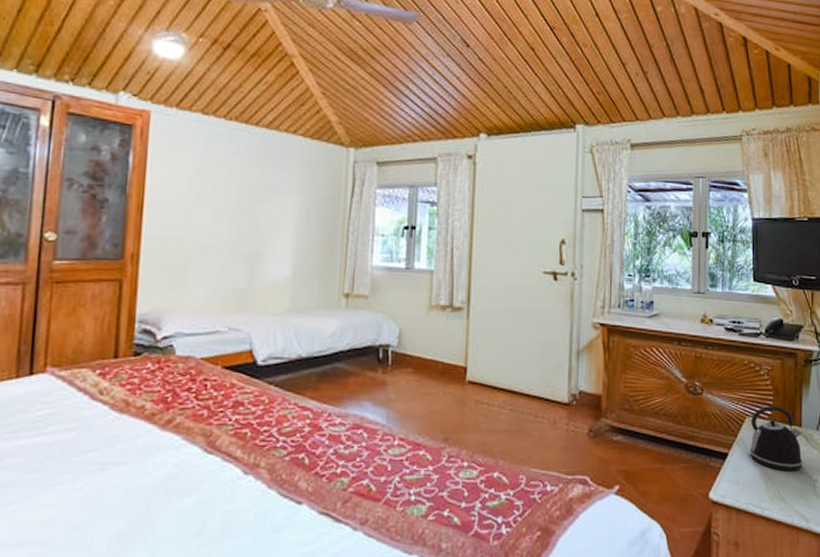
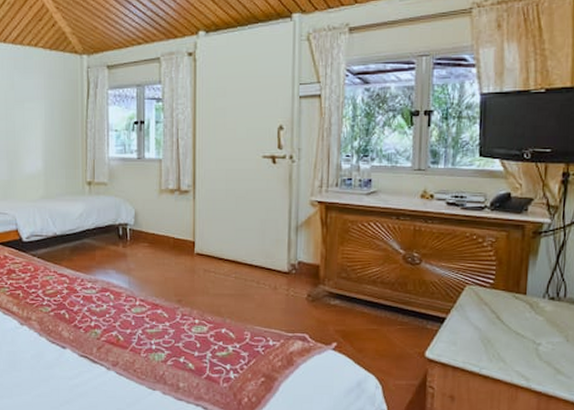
kettle: present [748,406,803,472] -> none [467,275,527,336]

